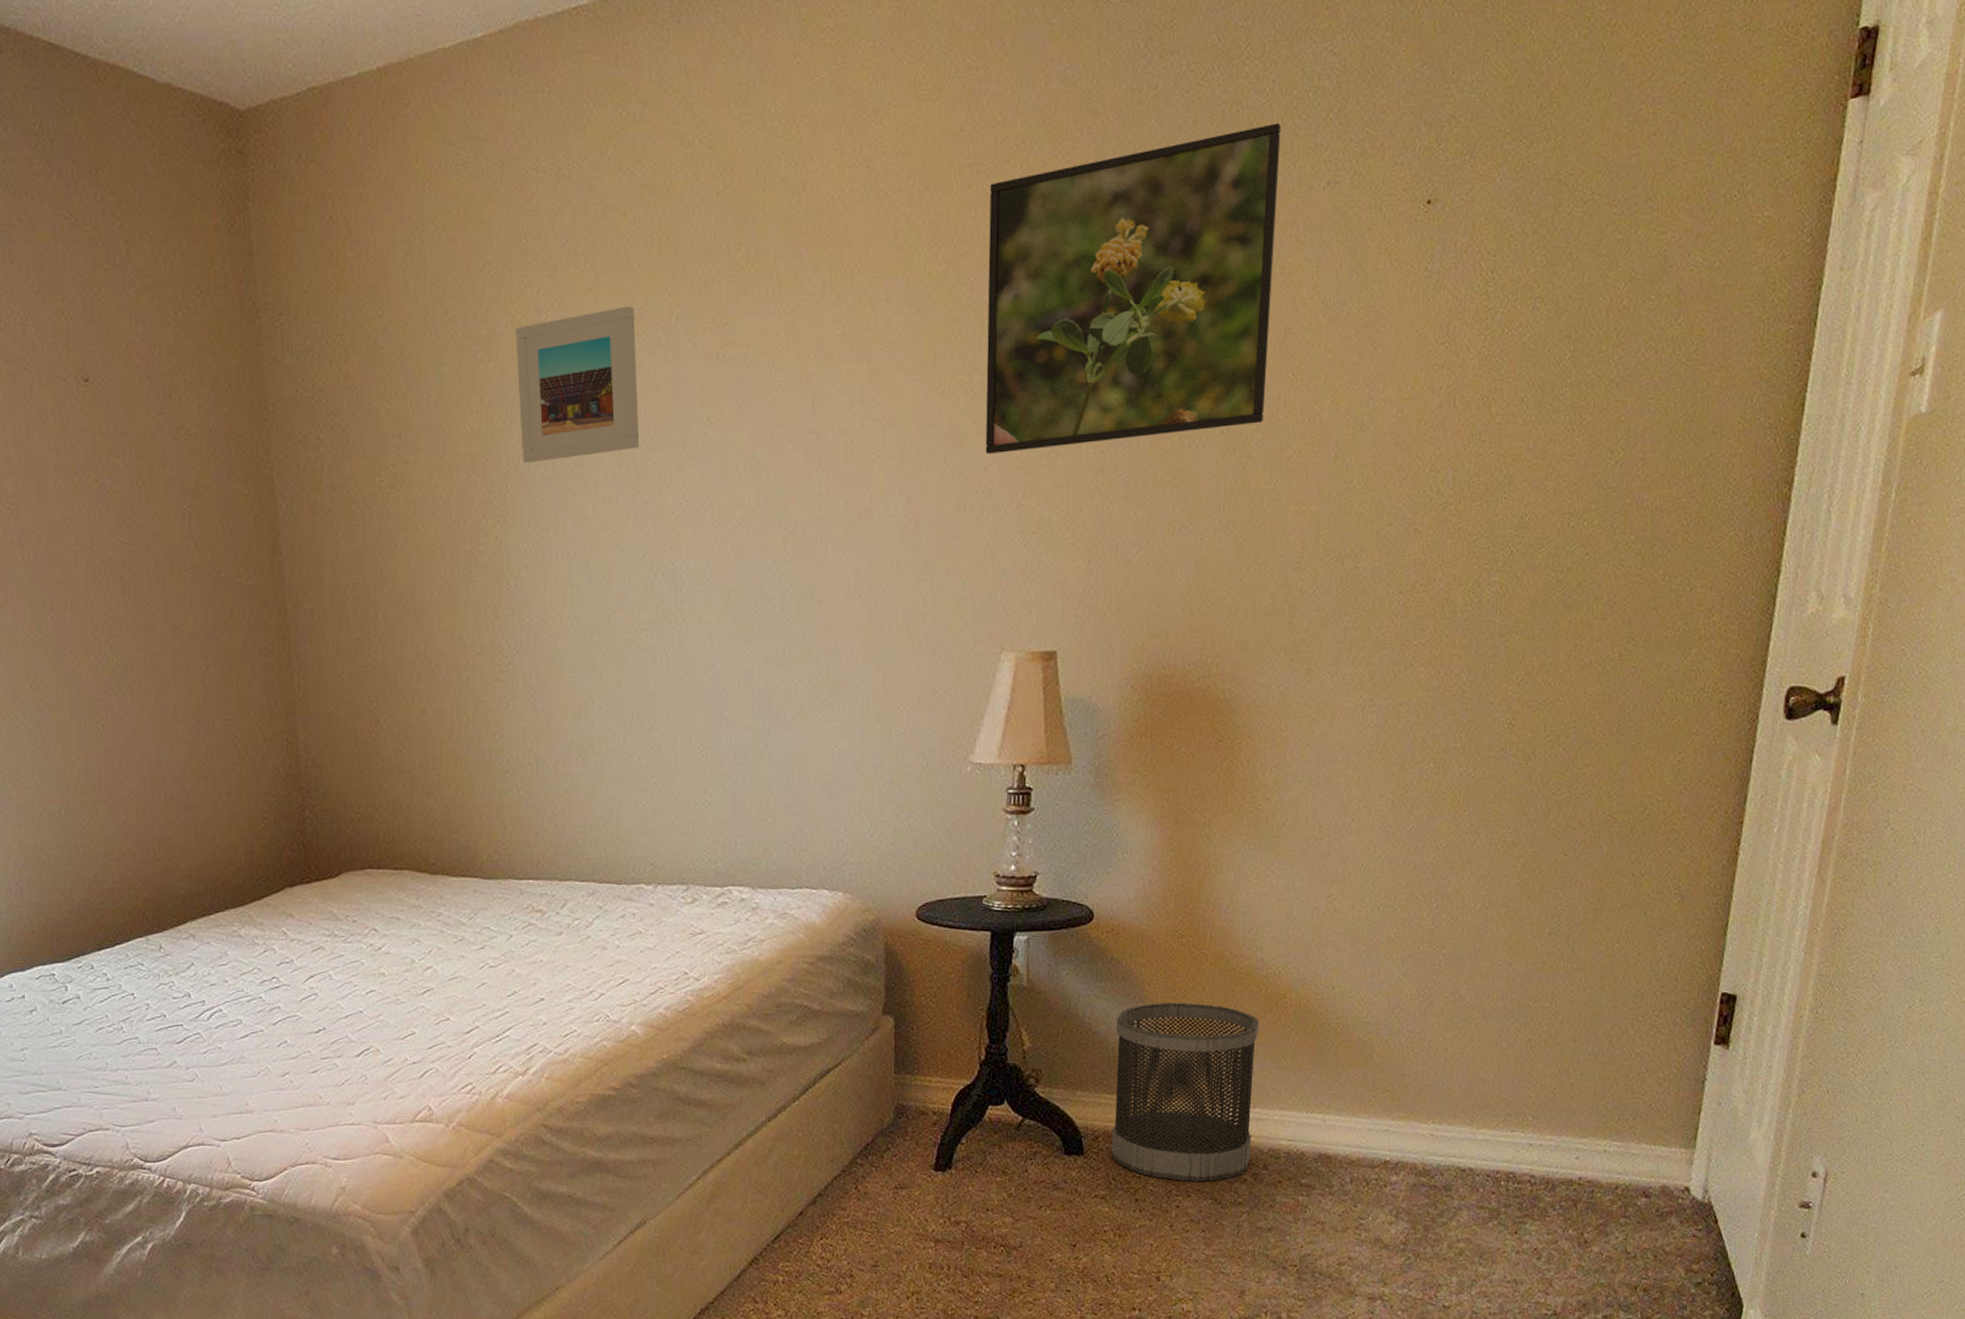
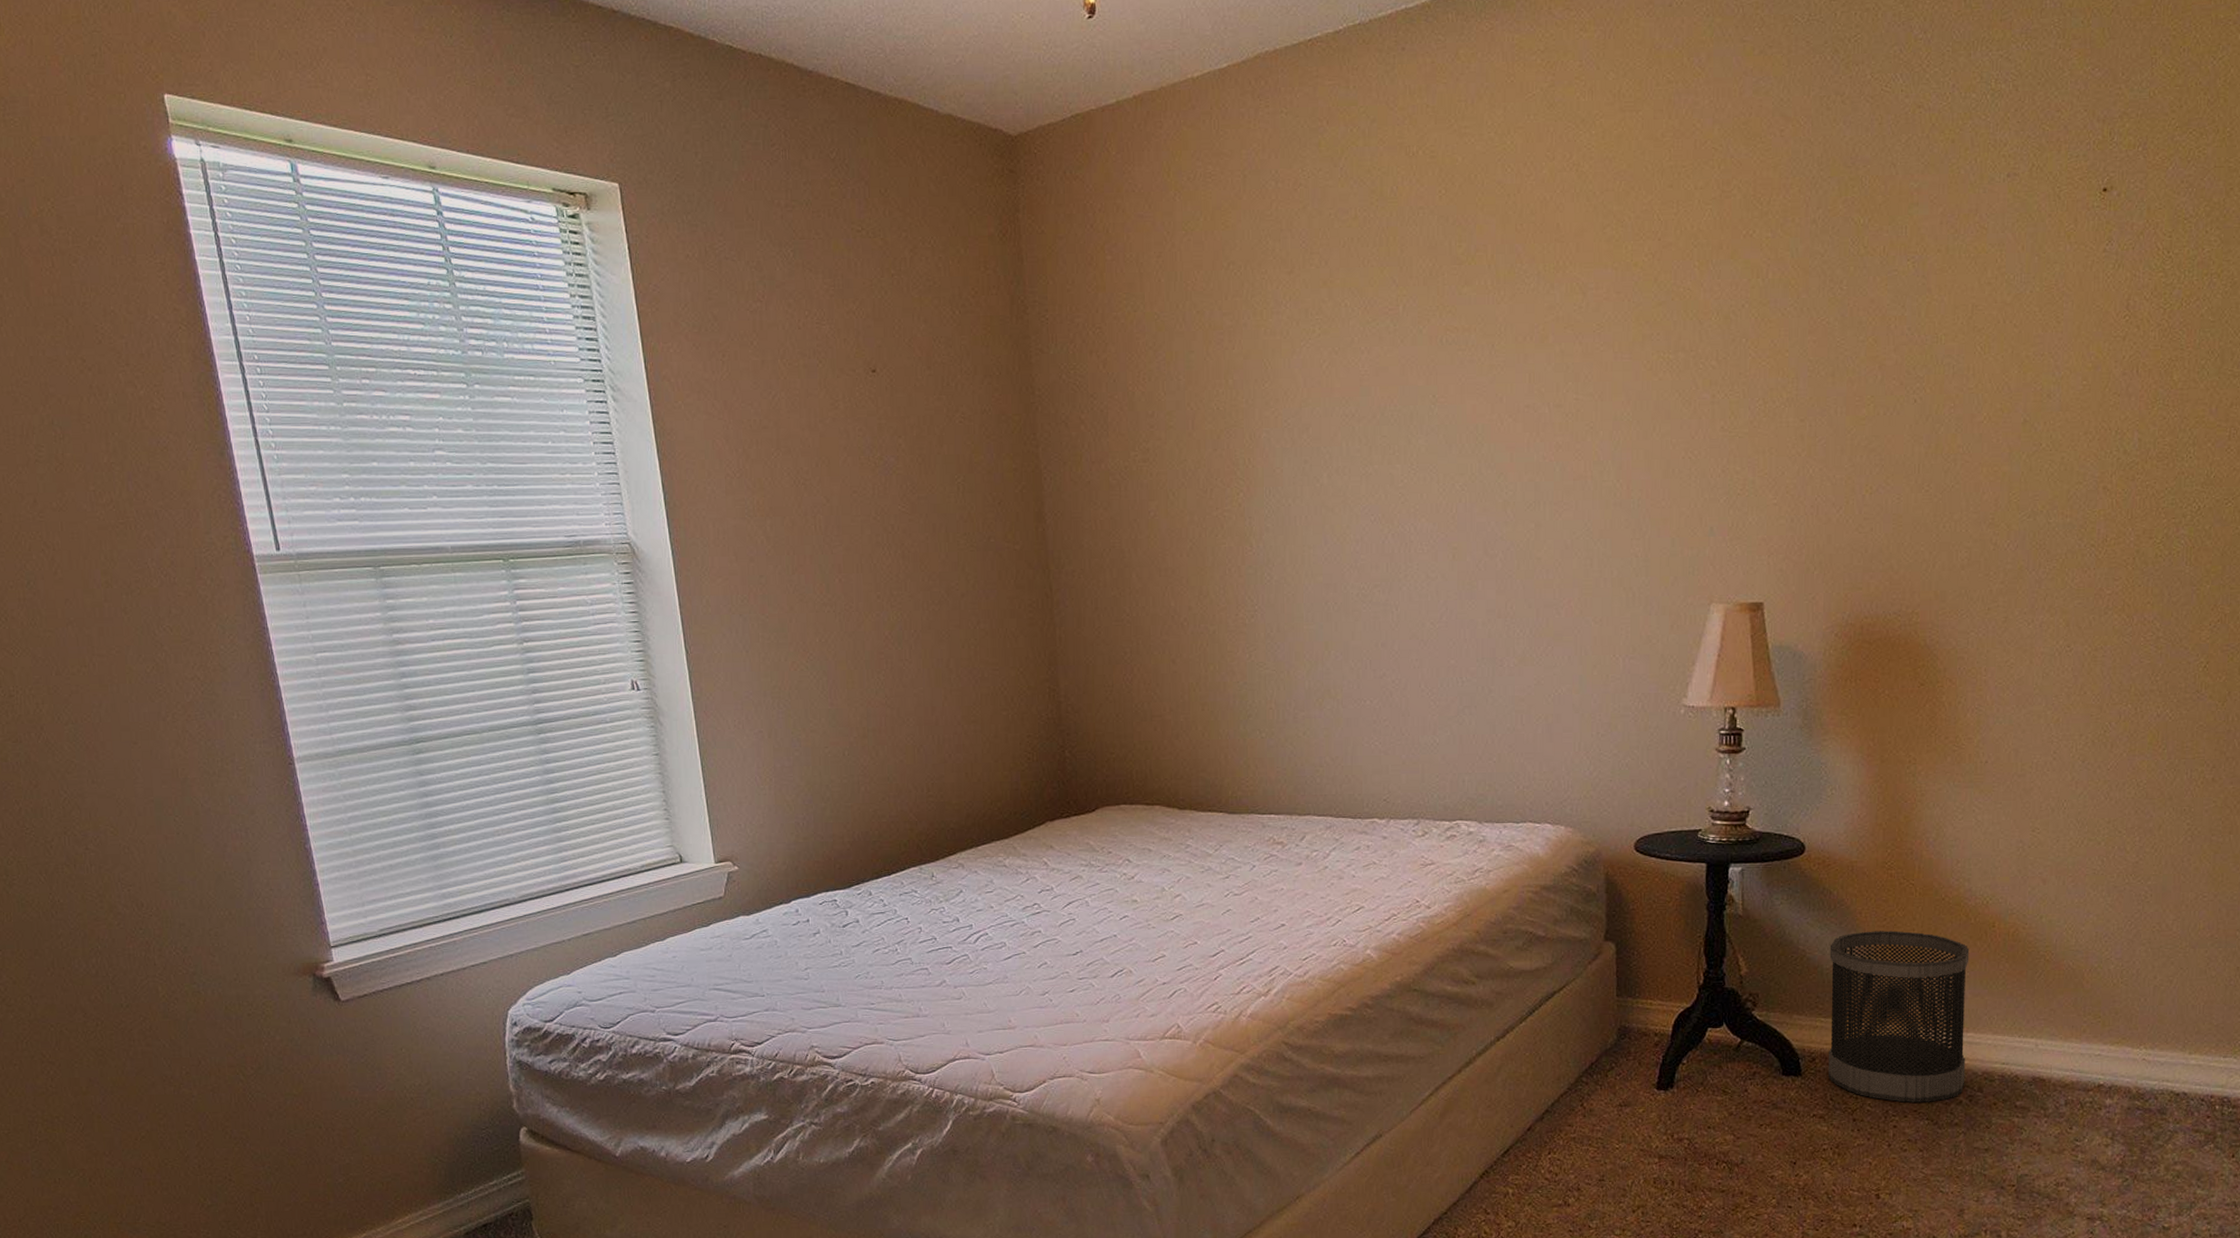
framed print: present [515,306,640,463] -> none [1257,297,1371,438]
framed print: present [985,123,1282,454] -> none [1690,123,1962,424]

